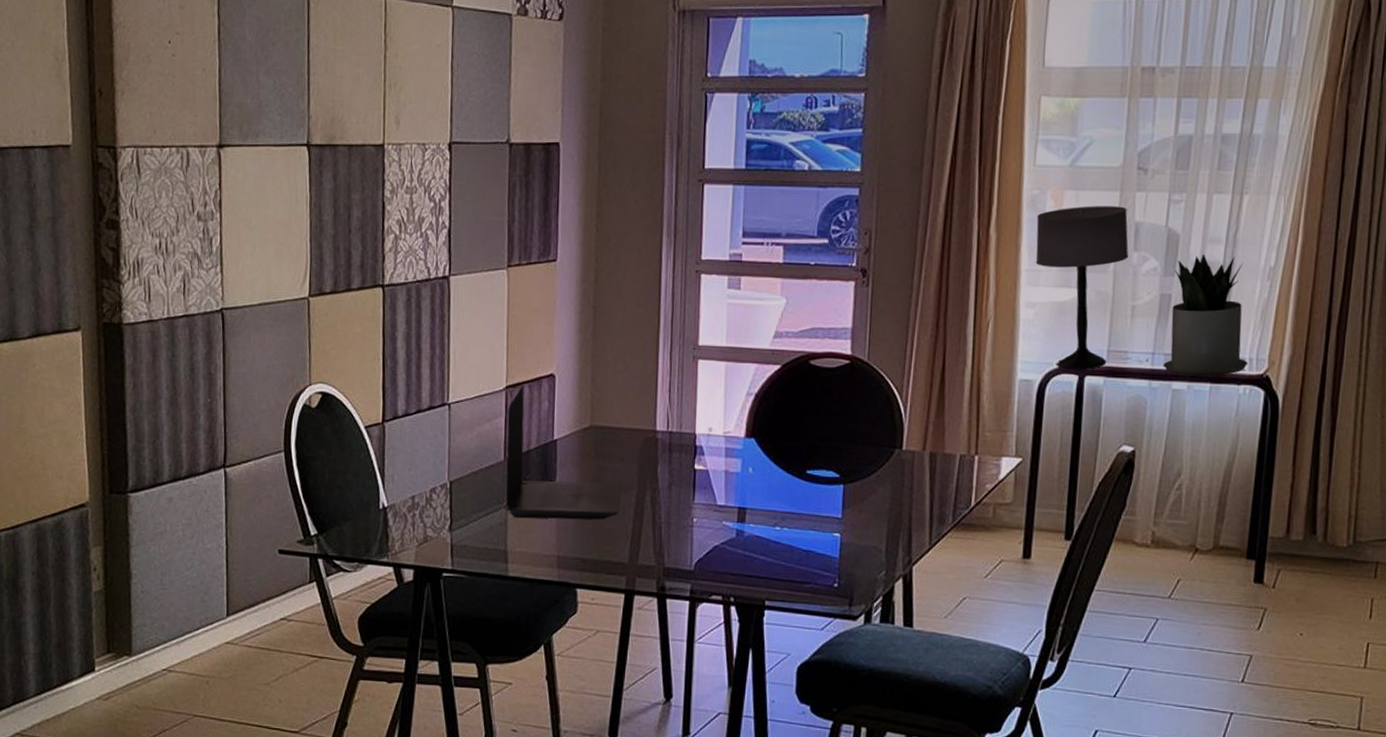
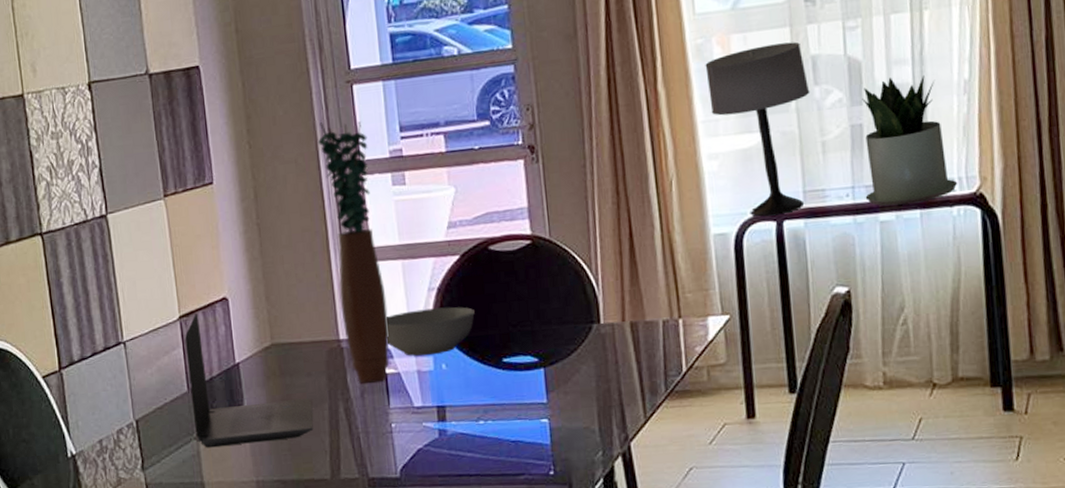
vase: none [661,216,711,476] -> present [317,121,389,383]
bowl: none [701,412,787,457] -> present [386,306,475,356]

